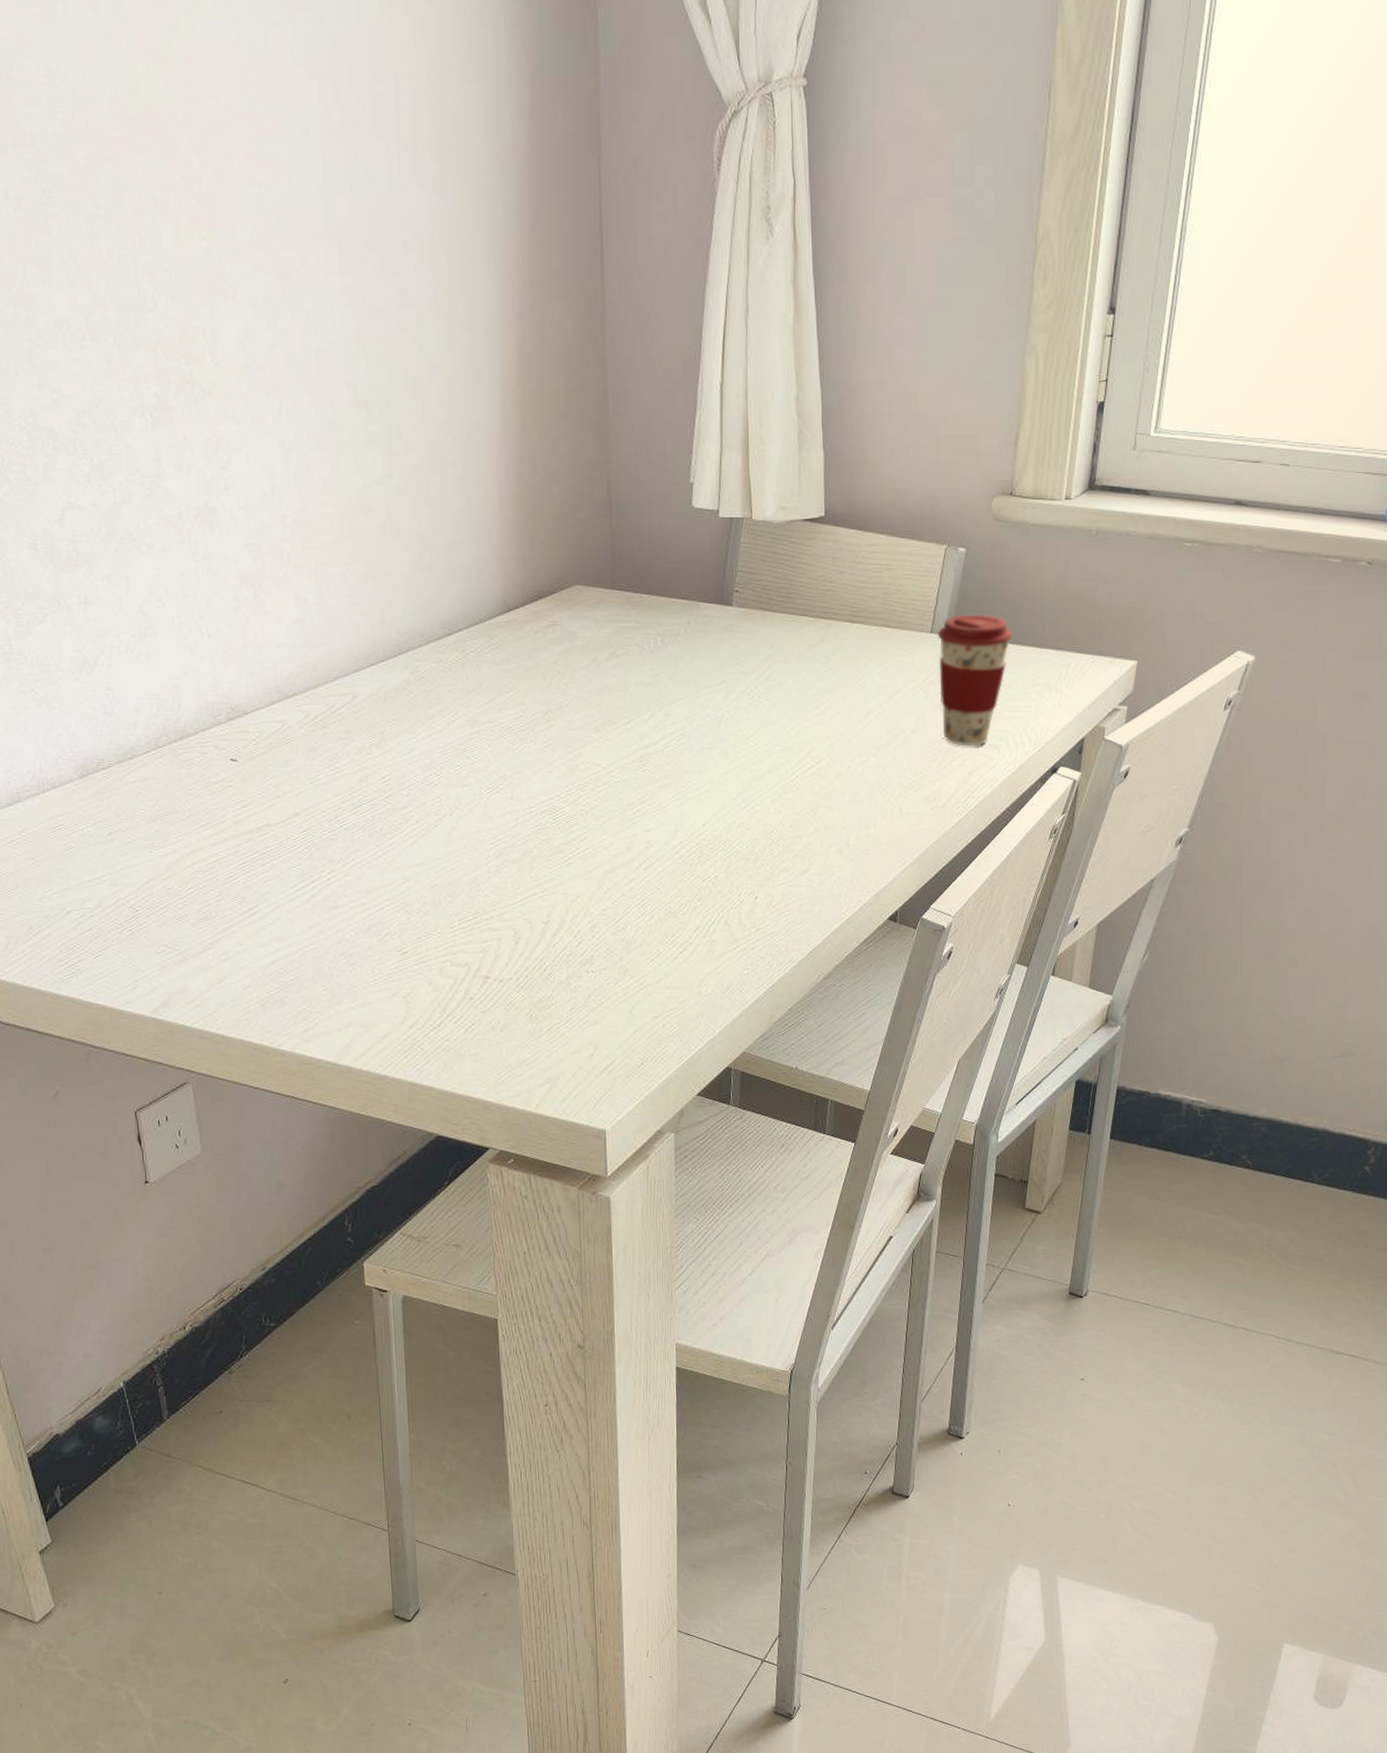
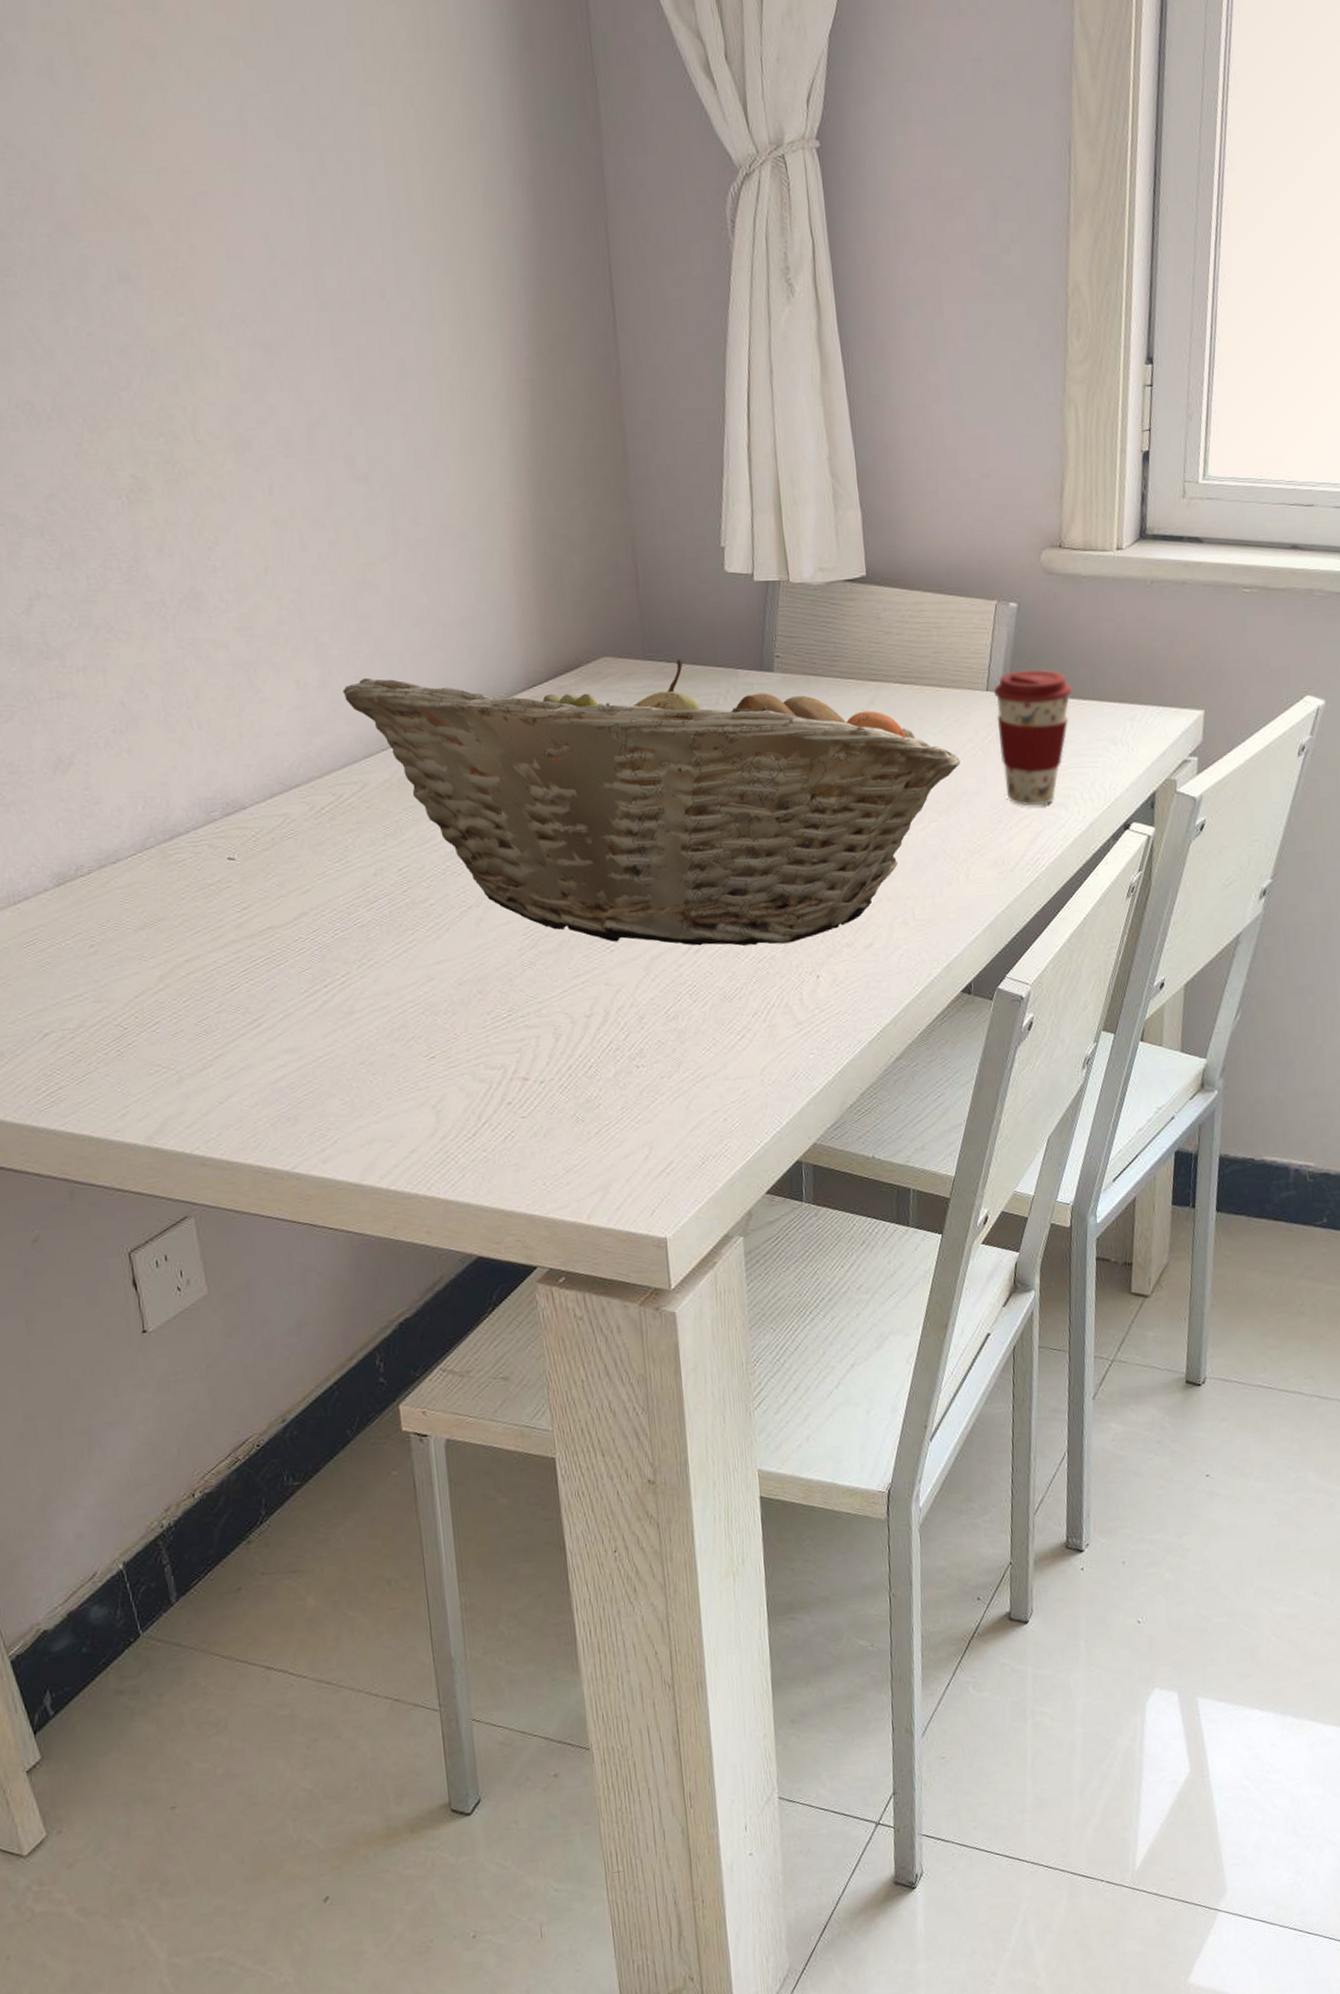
fruit basket: none [338,590,901,865] -> present [342,660,960,946]

